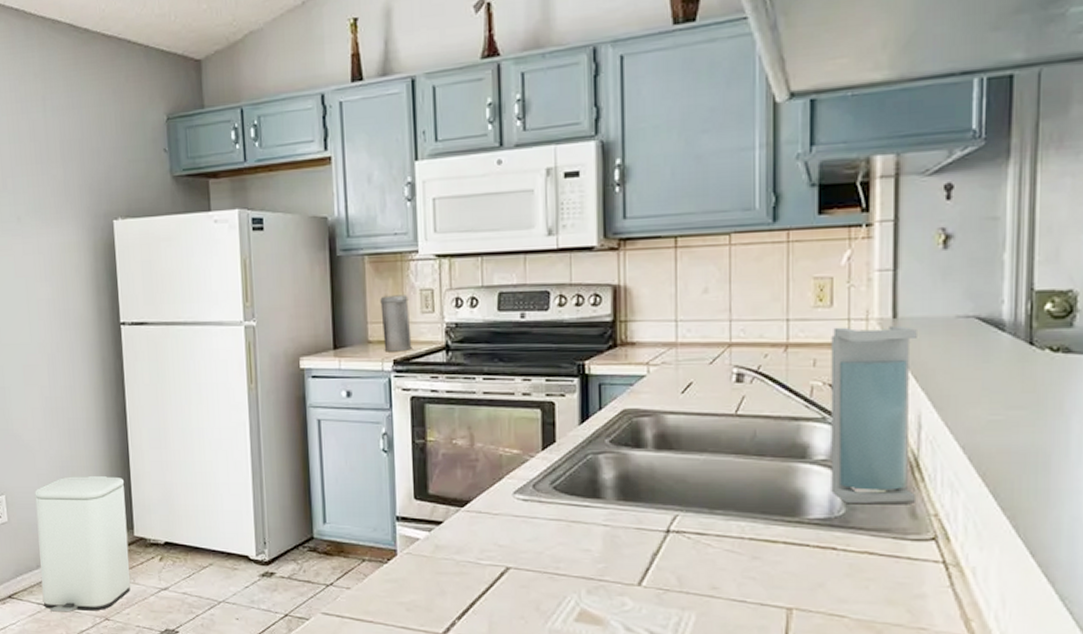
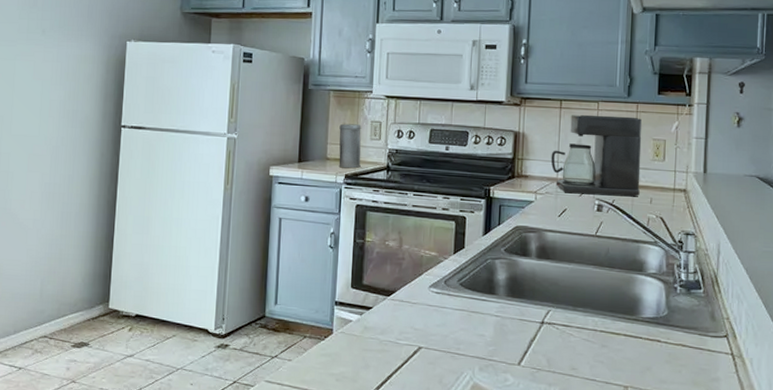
pedal bin: present [35,476,131,614] -> none [15,253,107,376]
coffee maker: none [666,249,797,362] -> present [551,114,642,197]
soap dispenser: present [831,325,917,504] -> none [658,176,719,309]

